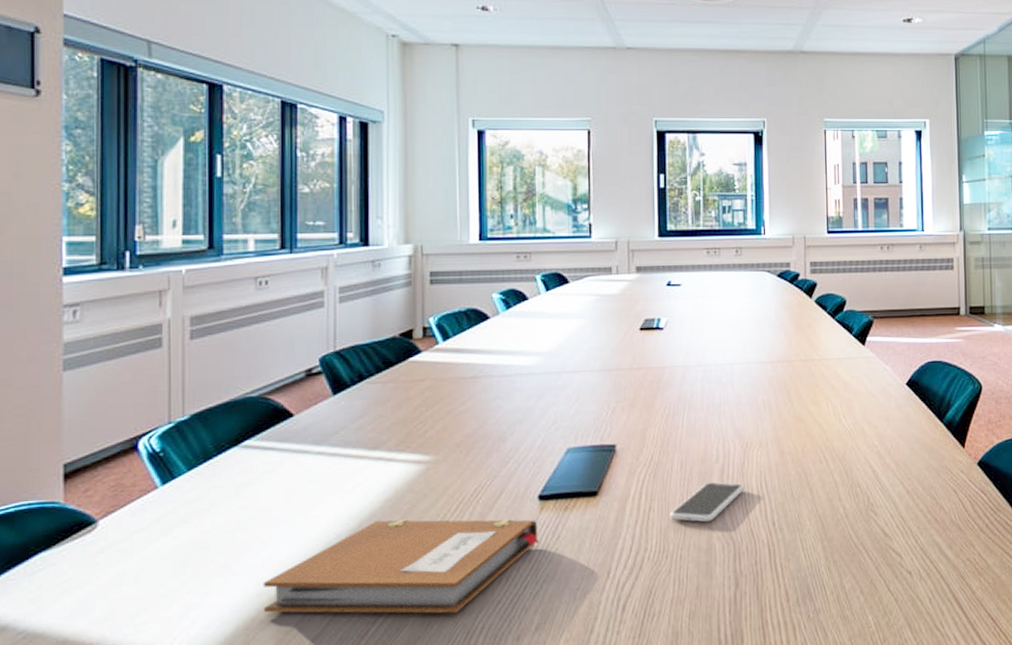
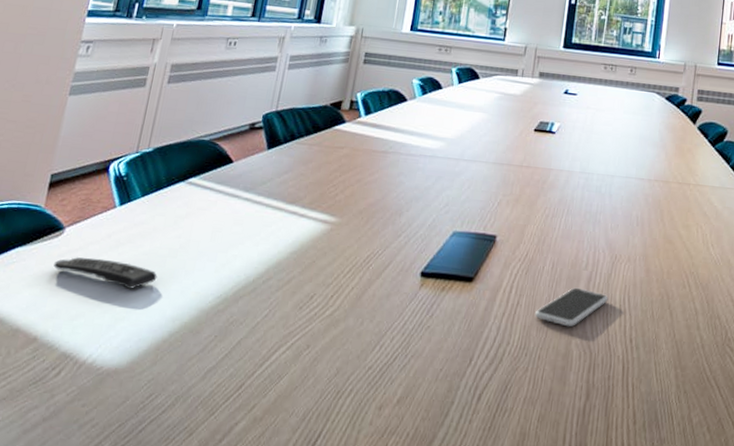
remote control: none [93,546,228,574] -> present [53,257,157,290]
notebook: present [263,519,540,614] -> none [174,269,416,371]

